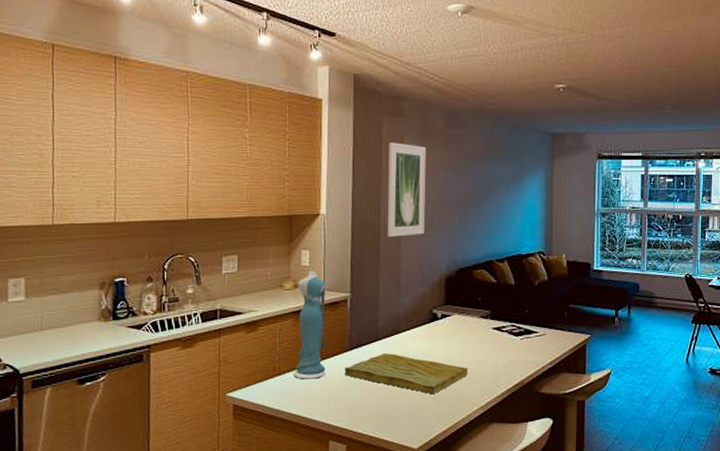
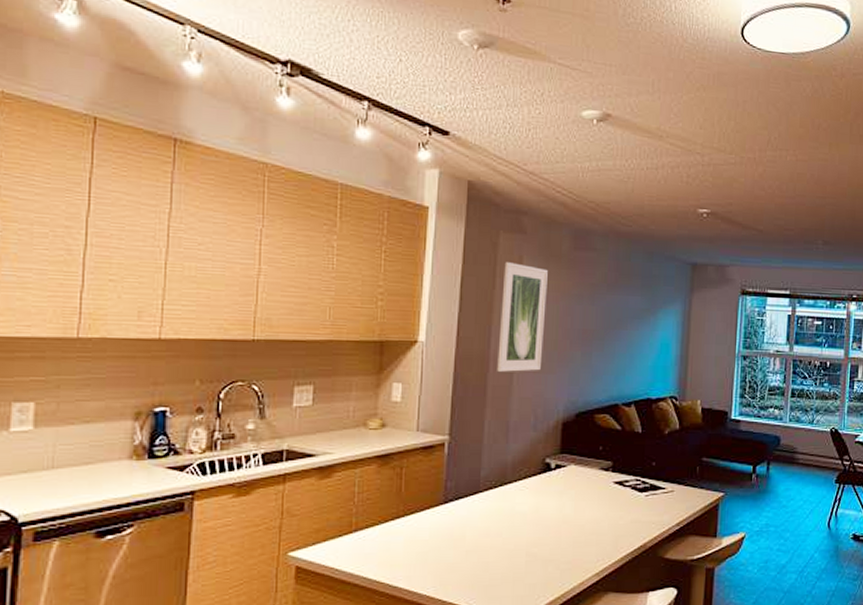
dress: present [293,270,326,380] -> none [373,407,419,537]
cutting board: present [345,352,468,395] -> none [437,507,583,558]

